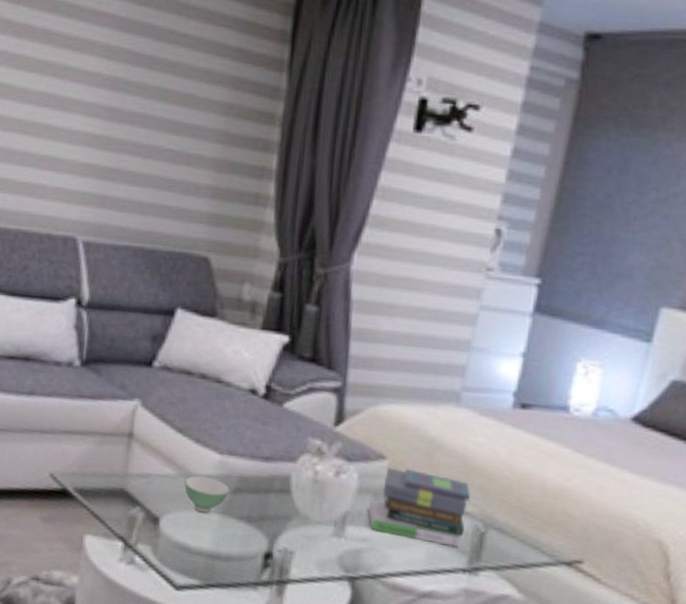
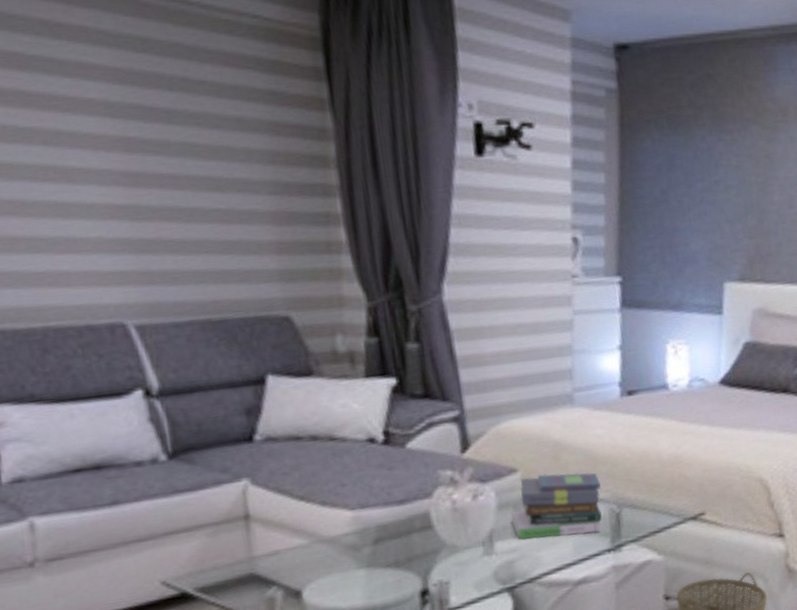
bowl: present [183,475,231,513] -> none [318,535,371,572]

